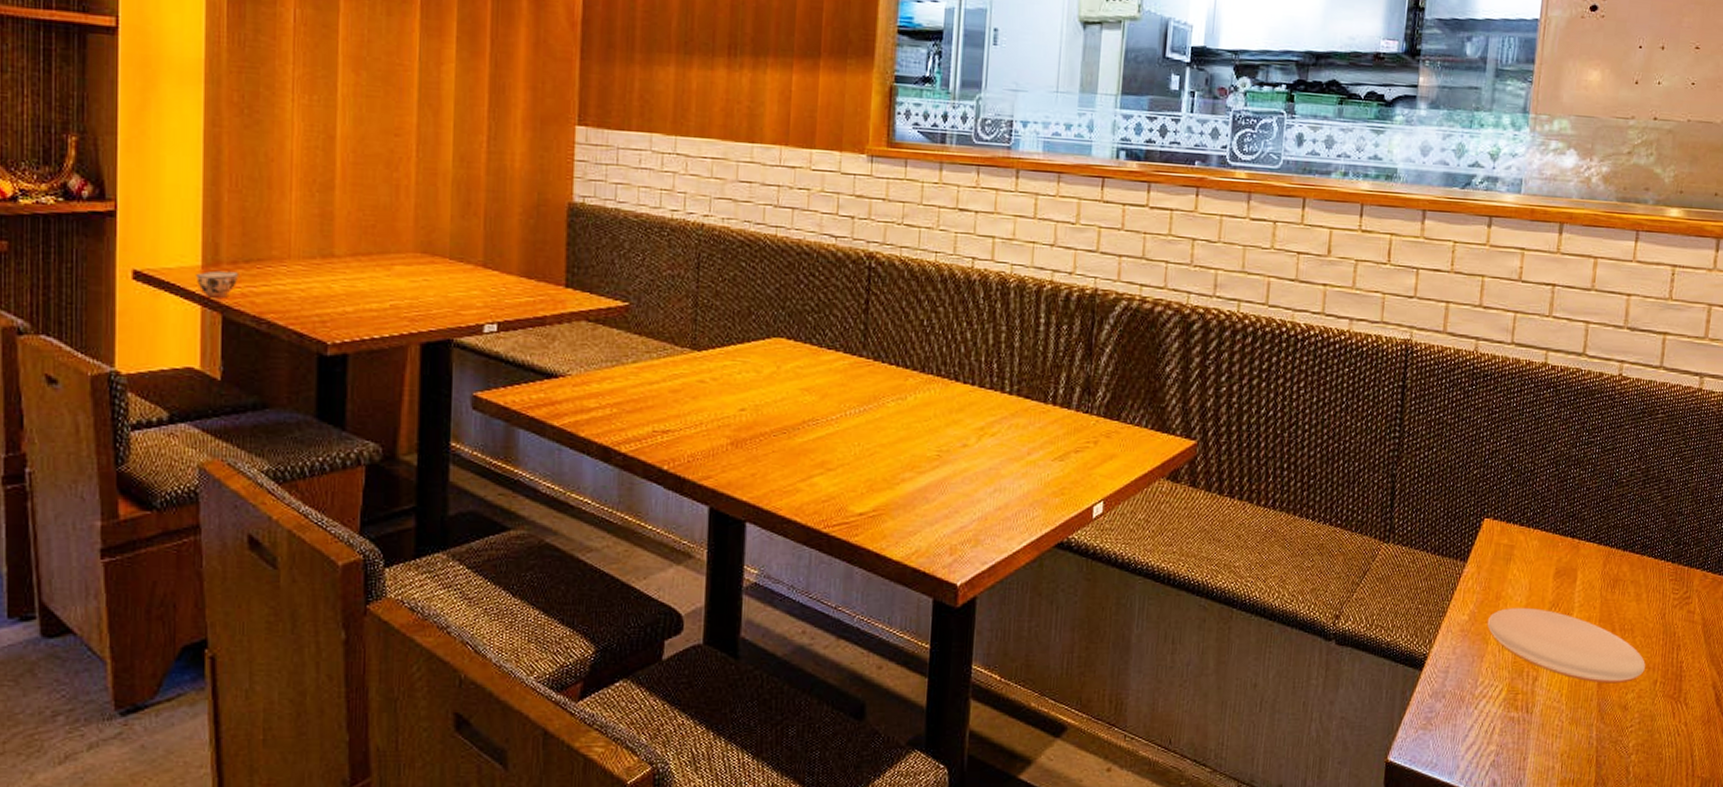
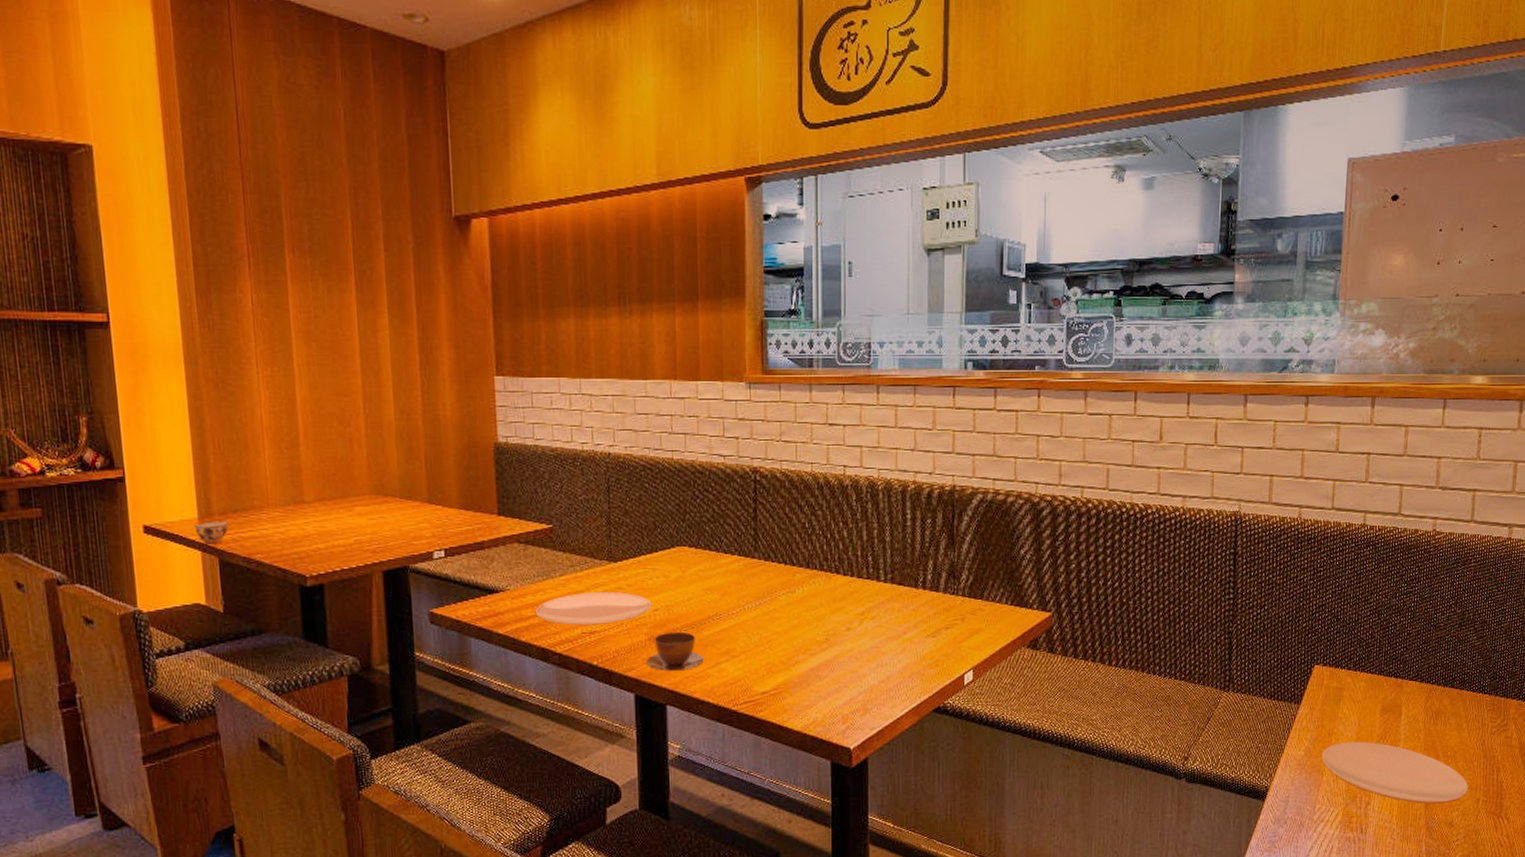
plate: none [599,384,738,424] -> present [535,592,652,626]
teacup: none [726,436,794,482] -> present [646,631,704,671]

